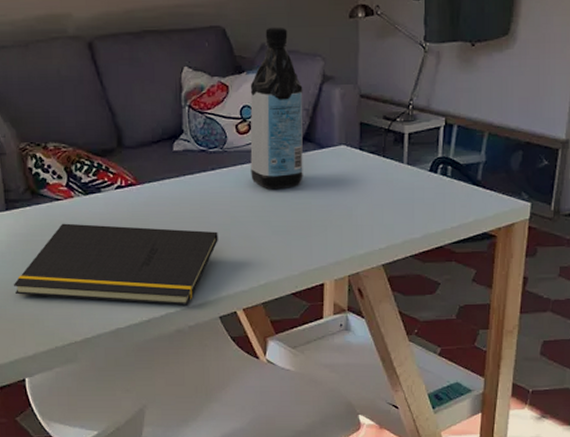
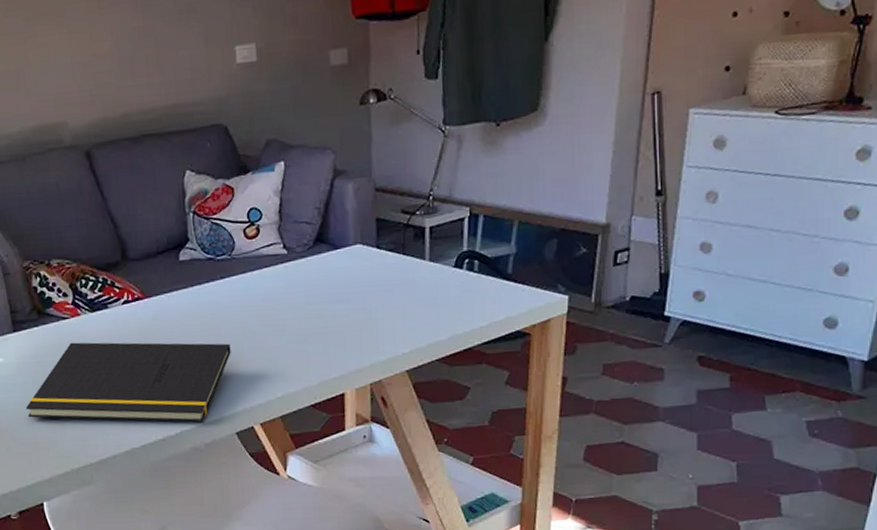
water bottle: present [250,27,303,189] -> none [256,120,318,295]

